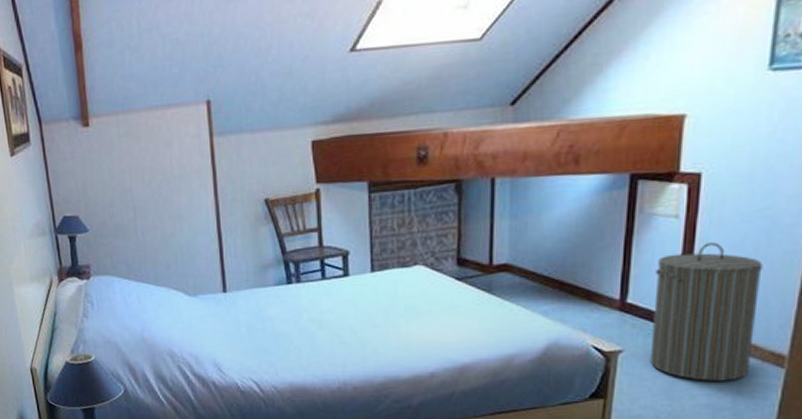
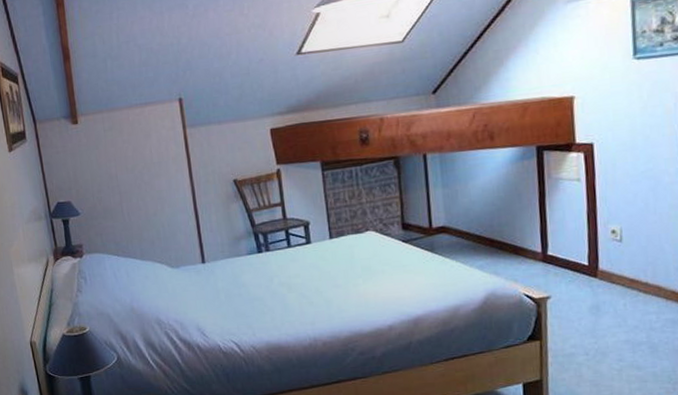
laundry hamper: present [650,241,763,381] -> none [568,199,657,320]

